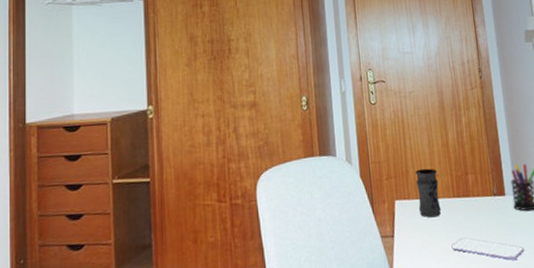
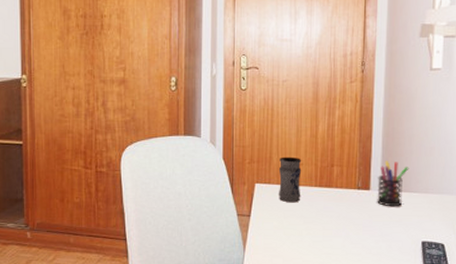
smartphone: present [451,237,525,261] -> none [307,224,382,251]

